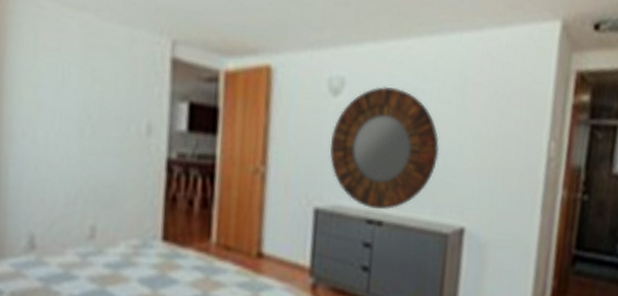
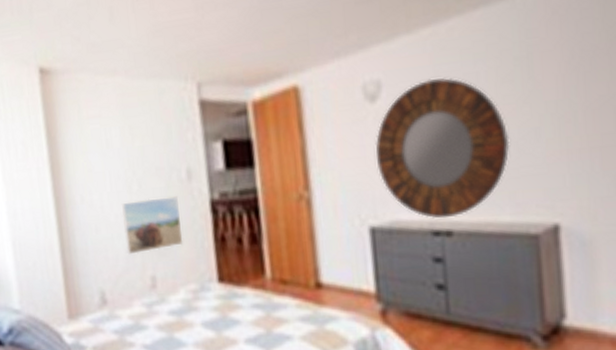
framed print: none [67,146,133,201] -> present [121,196,183,255]

